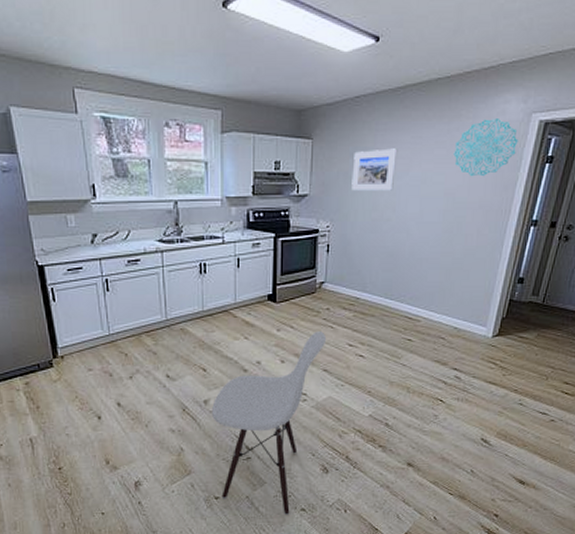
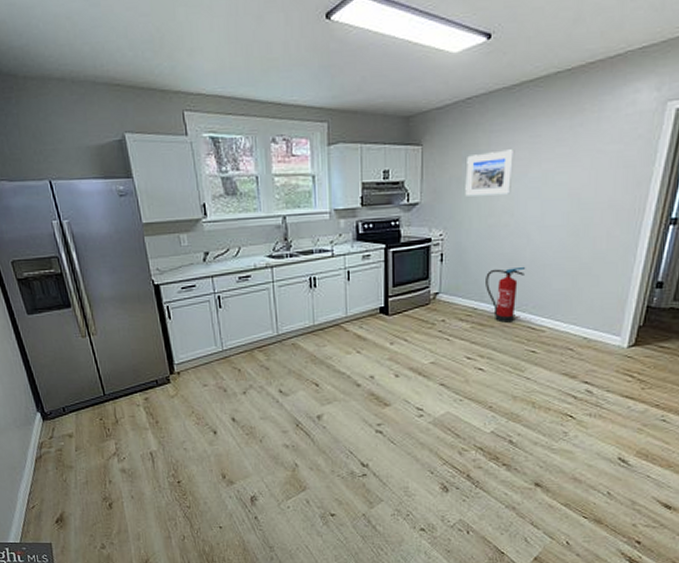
chair: present [211,331,327,515] -> none [324,344,443,534]
fire extinguisher: none [368,259,405,312] -> present [486,266,526,323]
wall decoration: present [453,119,519,177] -> none [577,110,652,175]

